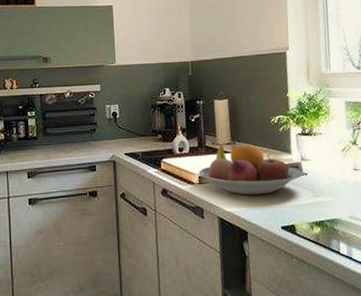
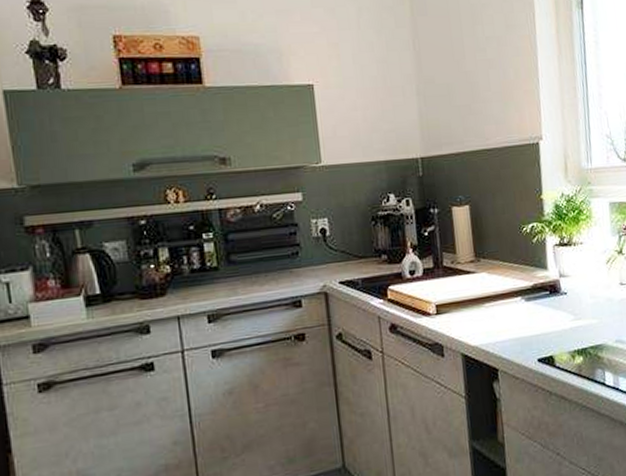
fruit bowl: present [198,144,304,195] -> none [435,260,563,324]

